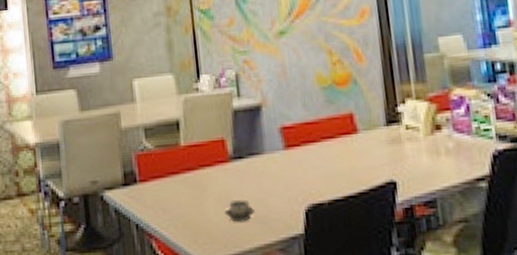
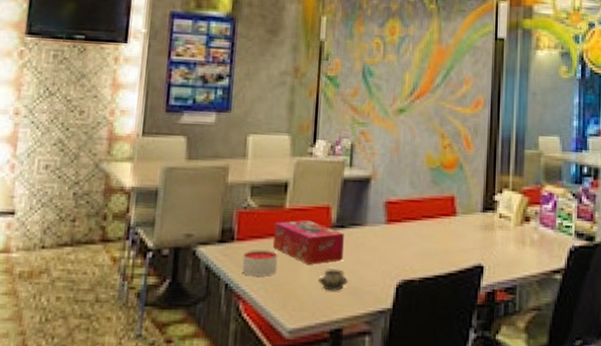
candle: none [148,188,183,215] -> present [242,250,278,277]
tissue box: none [172,154,246,198] -> present [272,219,344,265]

